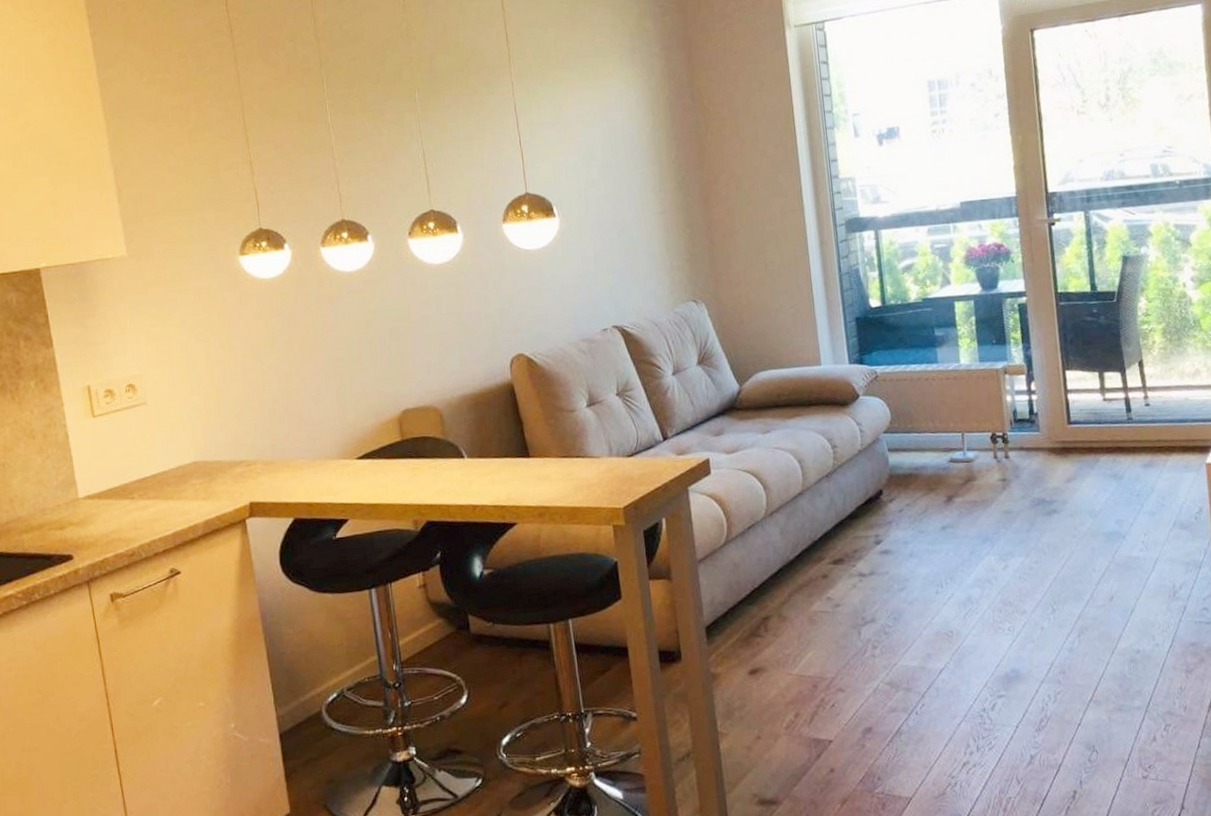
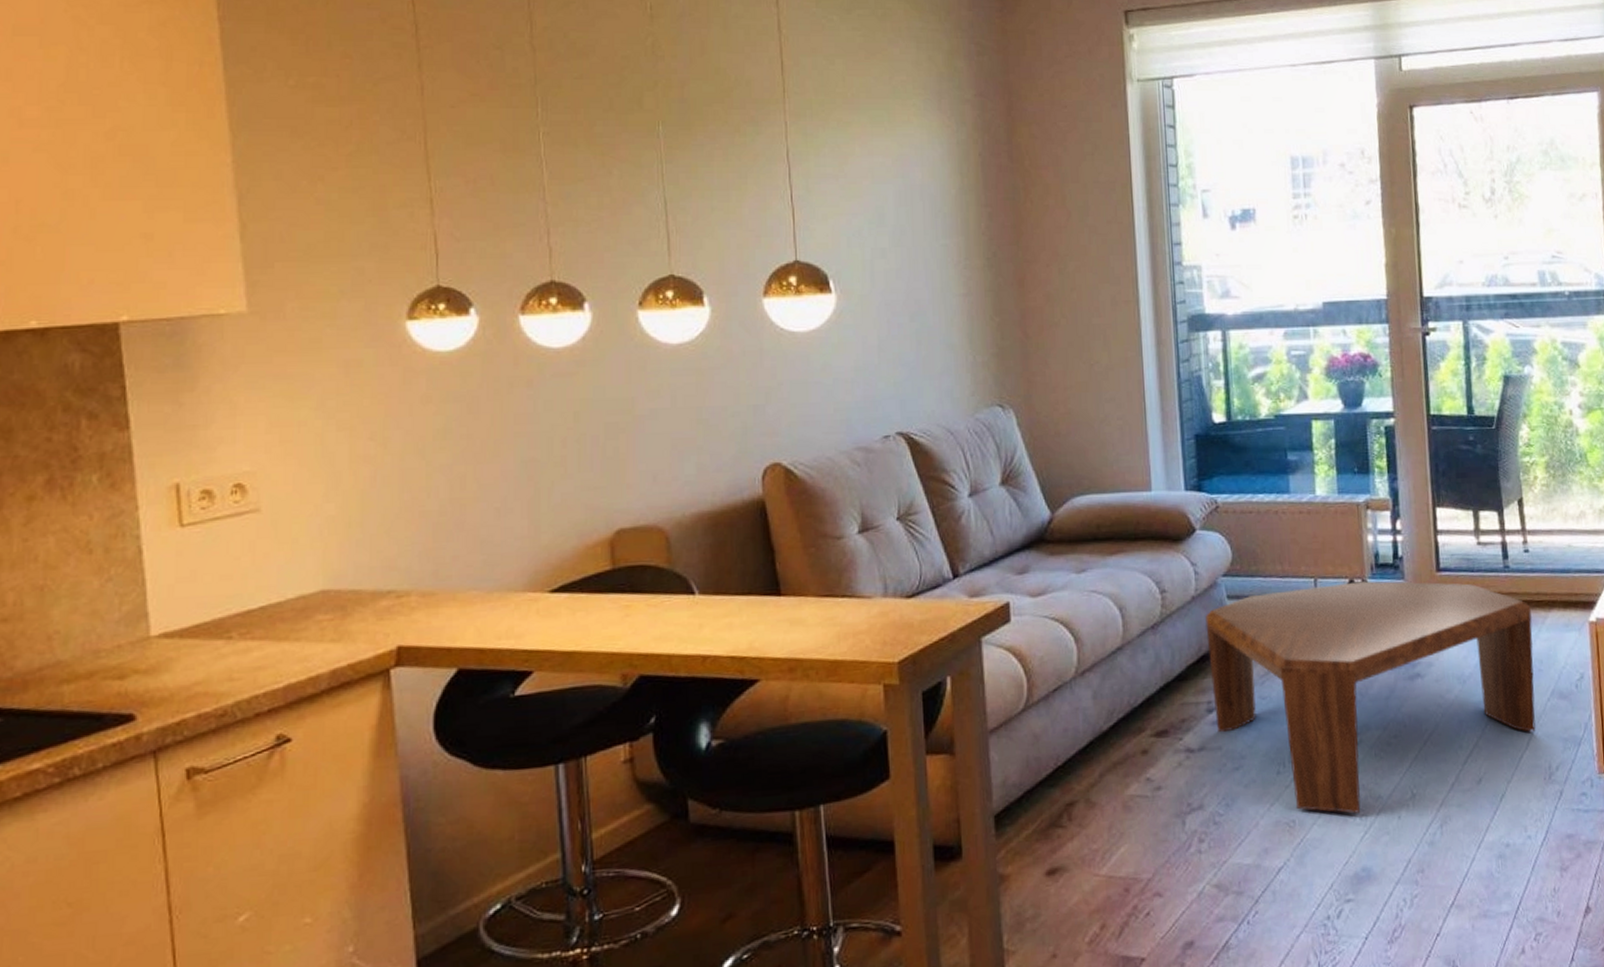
coffee table: none [870,433,1160,626] -> present [1205,581,1536,814]

